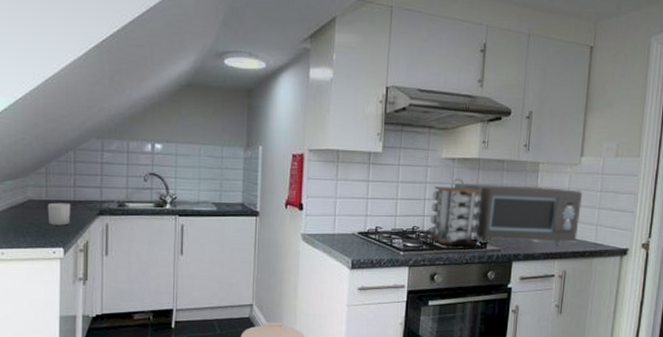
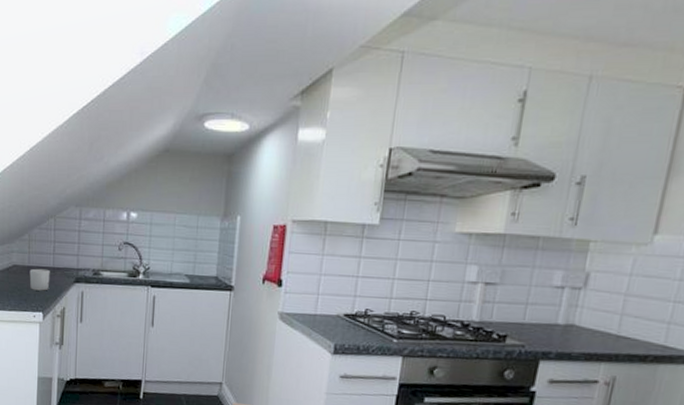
spice rack: present [429,177,482,247] -> none [431,256,506,338]
microwave: present [454,183,582,244] -> none [468,263,651,343]

